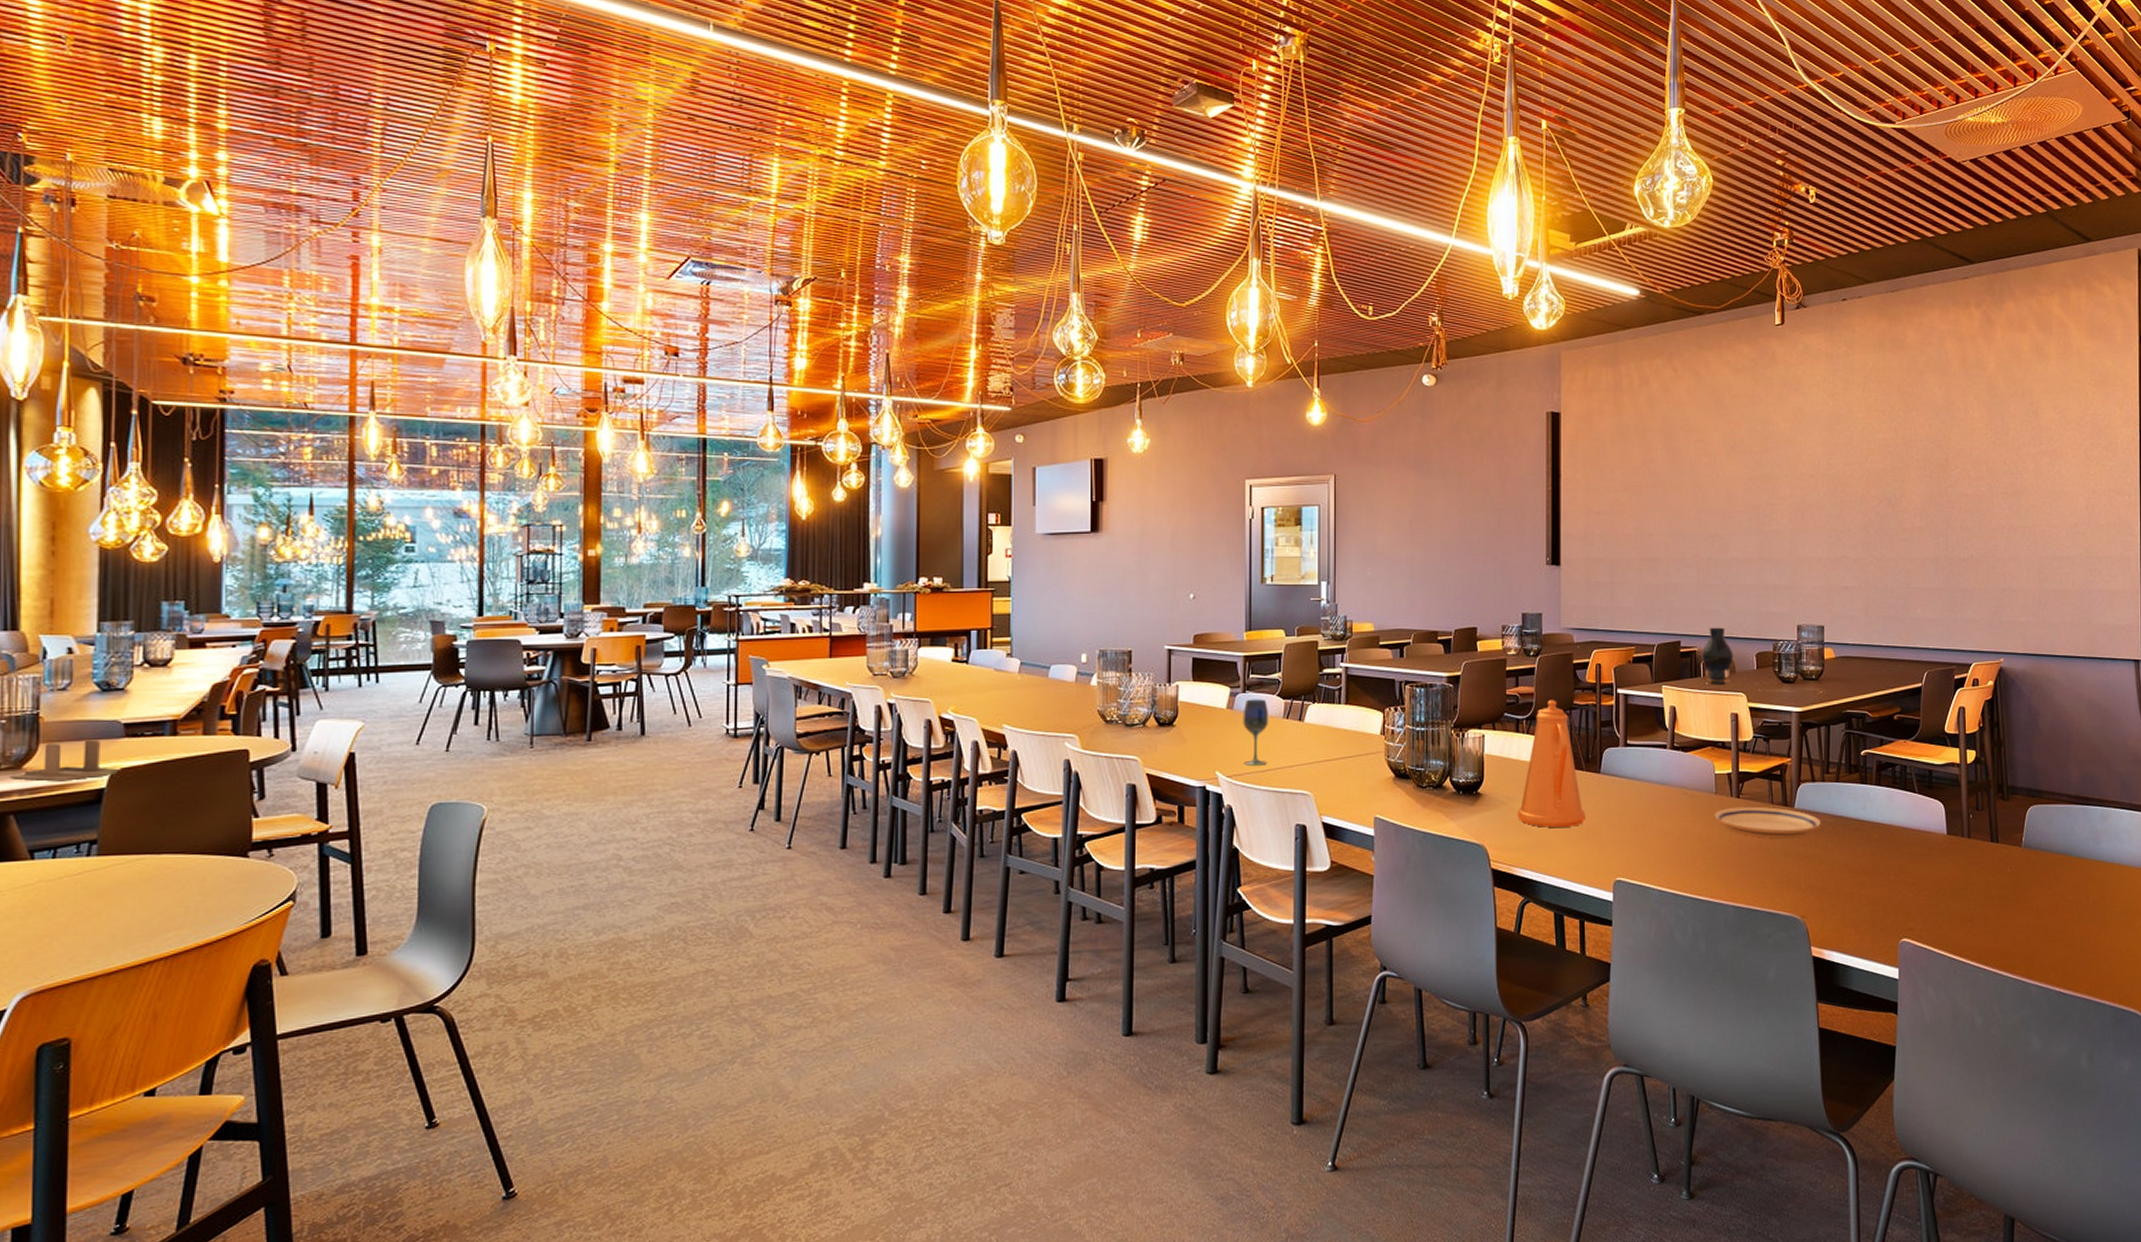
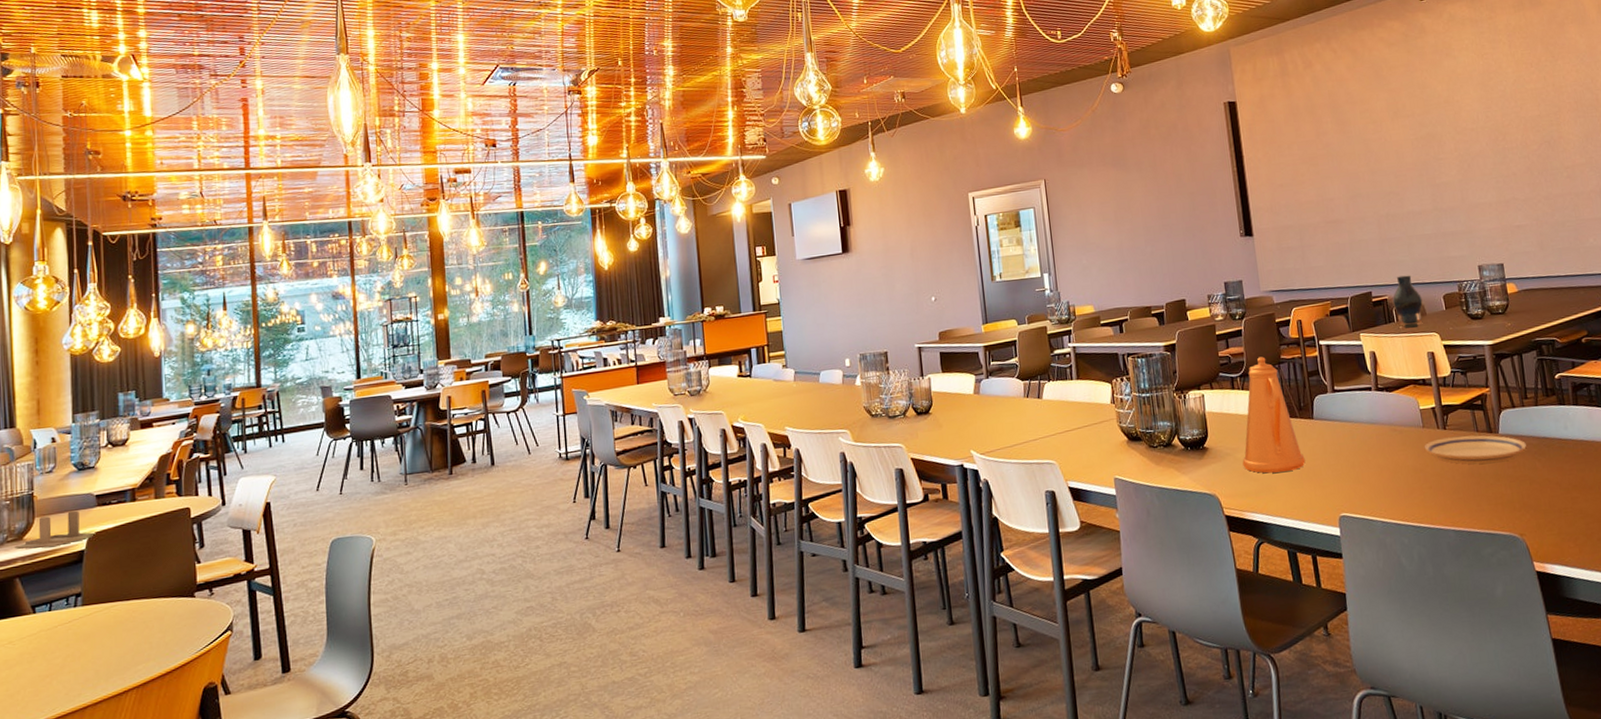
wineglass: present [1243,699,1268,767] -> none [988,382,1014,444]

